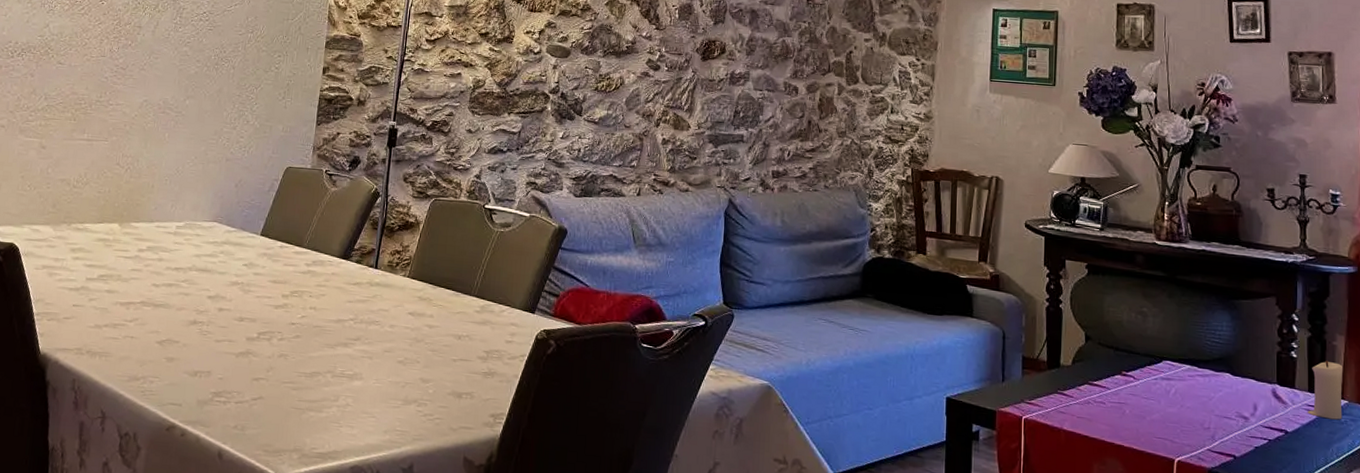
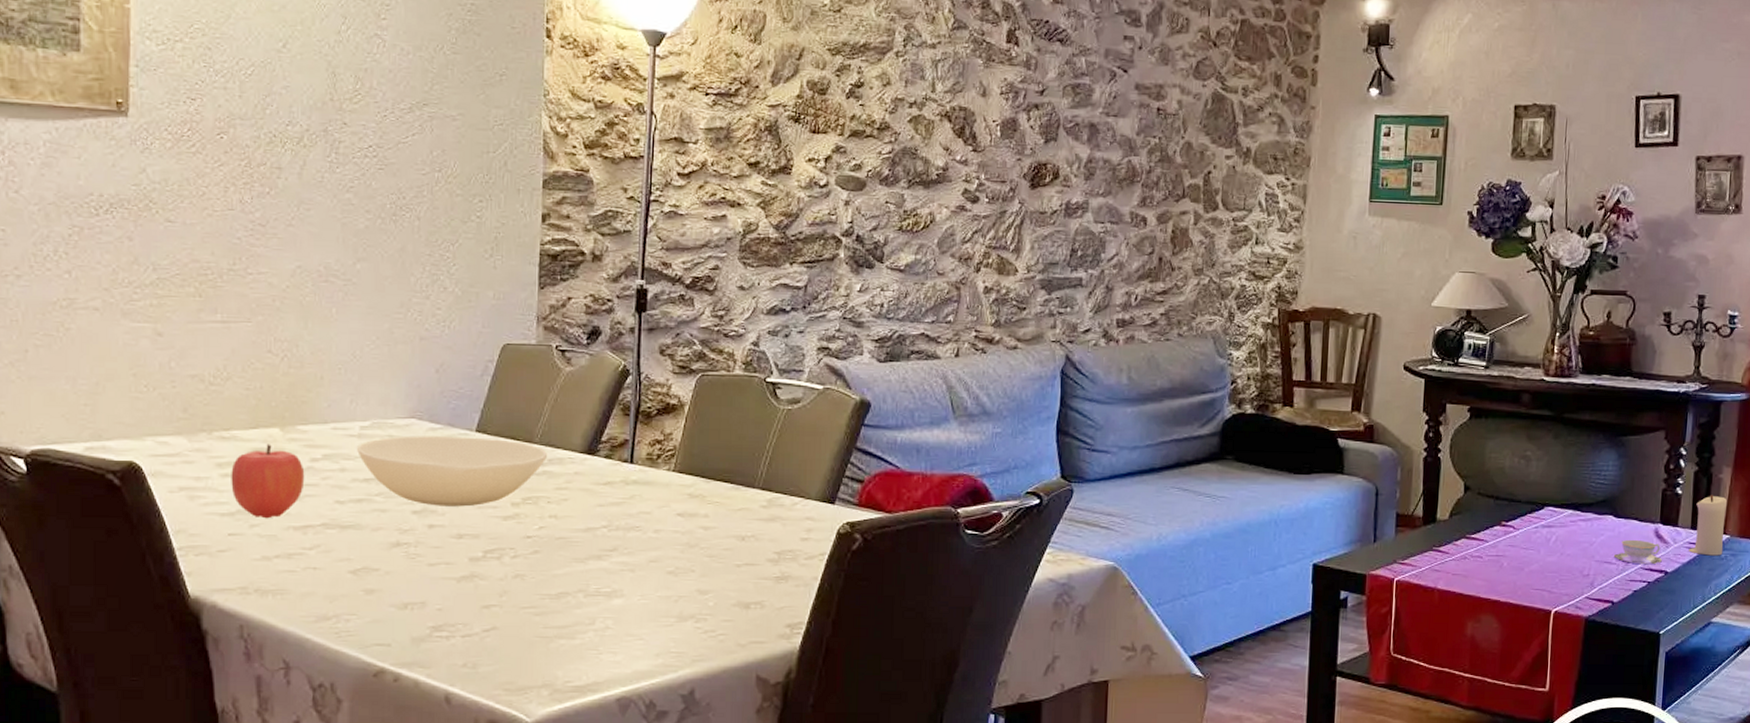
fruit: none [79,235,133,295] -> present [231,444,305,519]
bowl: none [172,235,313,296] -> present [357,435,548,507]
teacup: none [1232,397,1281,424] -> present [1613,539,1662,565]

